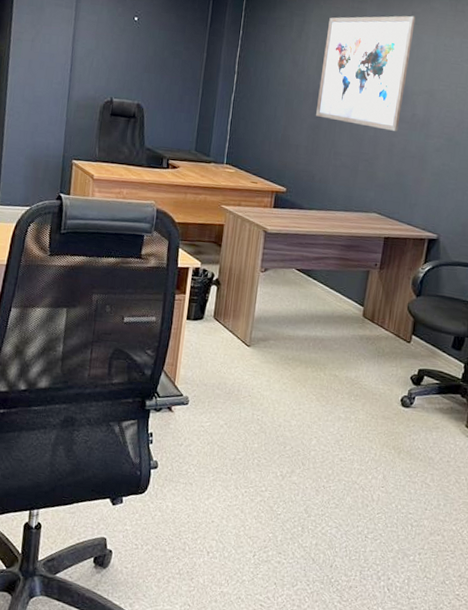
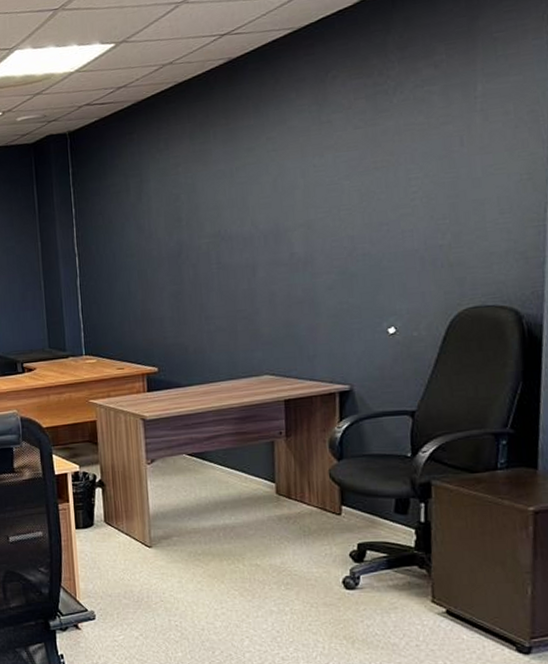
wall art: present [315,15,416,132] -> none [169,142,276,282]

